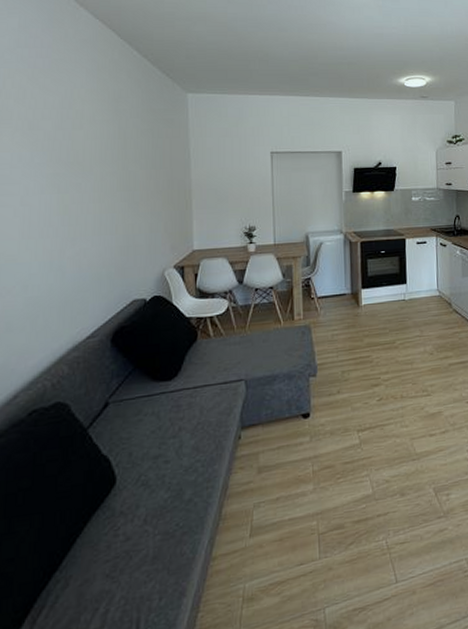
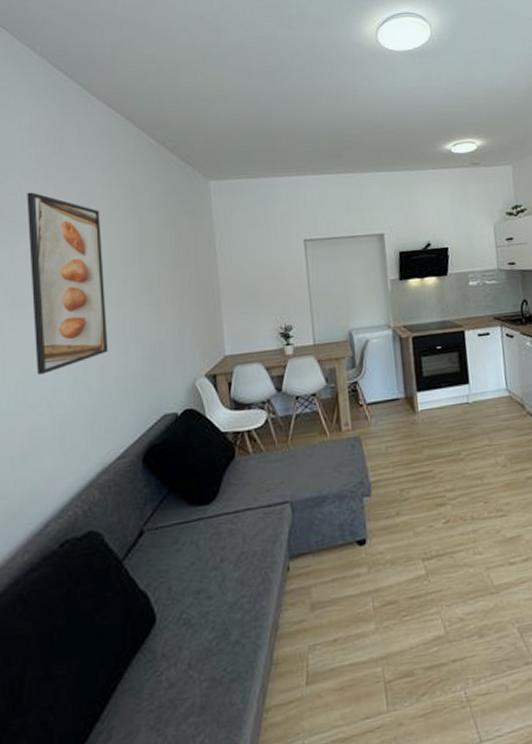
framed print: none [10,90,84,259] -> present [27,192,109,374]

